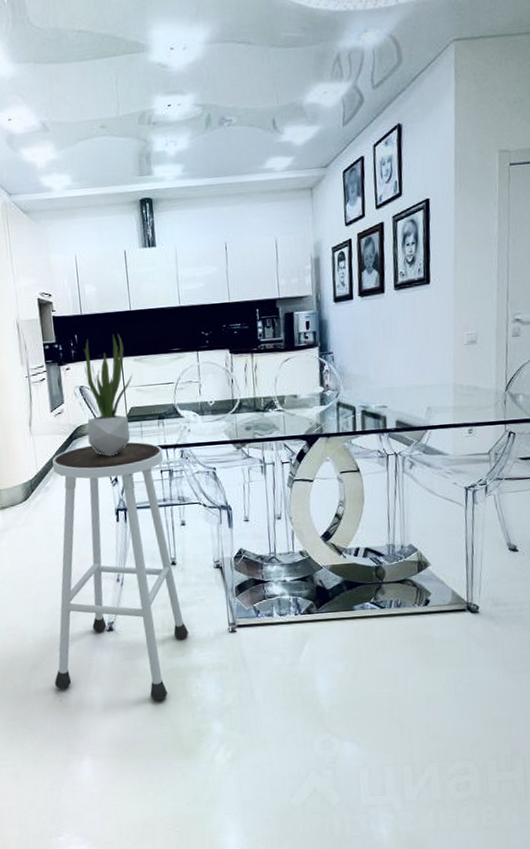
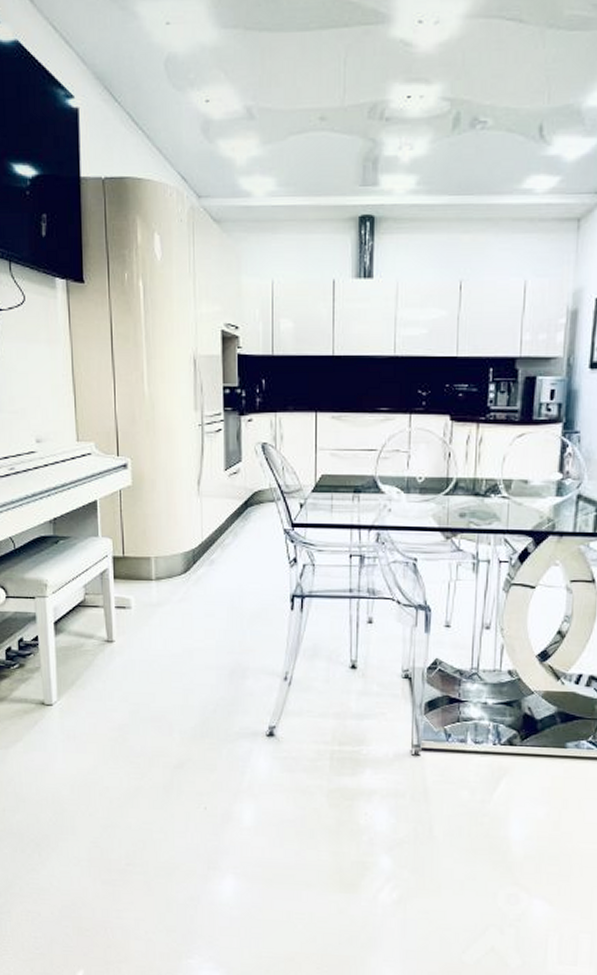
stool: present [52,441,189,701] -> none [199,515,364,824]
potted plant: present [83,333,132,457] -> none [266,382,327,532]

